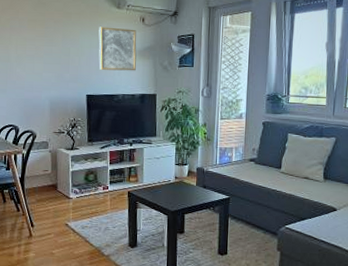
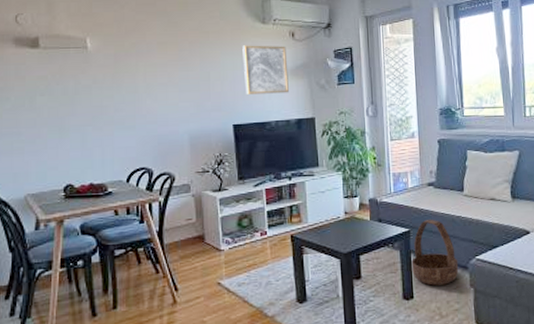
basket: none [228,189,269,246] -> present [411,219,459,286]

